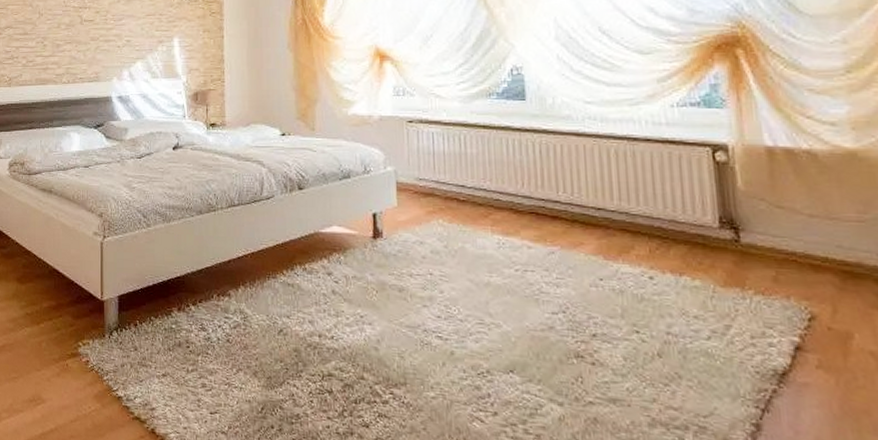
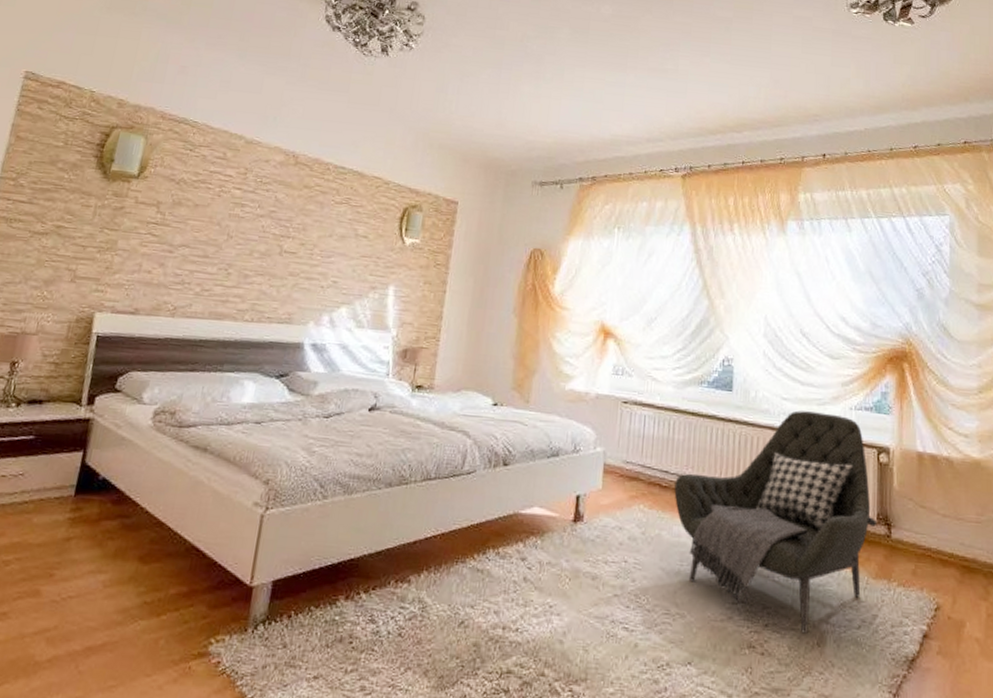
armchair: none [473,113,721,344] -> present [674,410,878,634]

